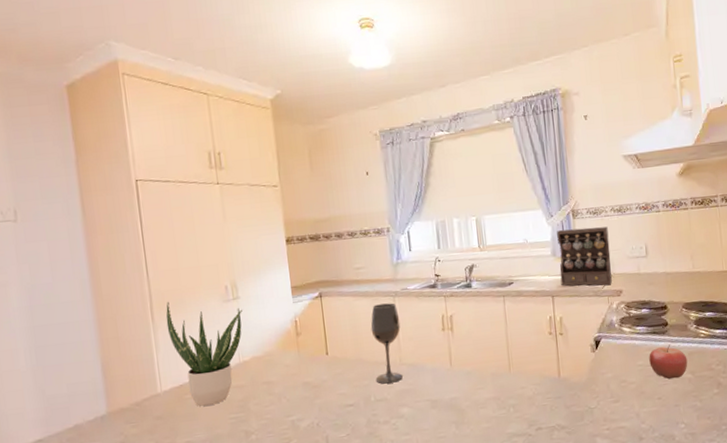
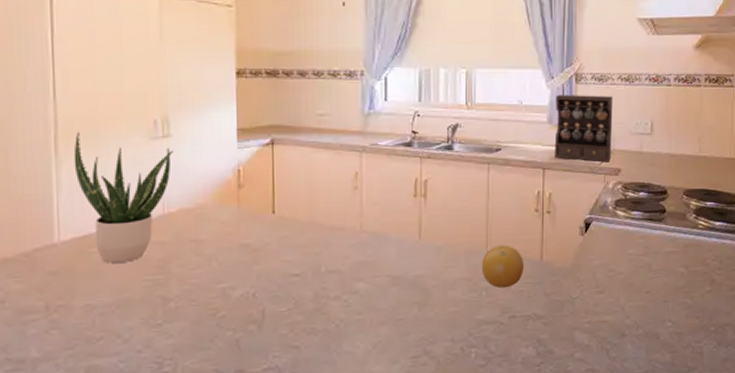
wine glass: present [370,303,403,384] -> none [329,159,365,253]
fruit: none [506,366,545,404] -> present [481,245,525,288]
fruit: present [649,344,688,380] -> none [641,233,682,272]

